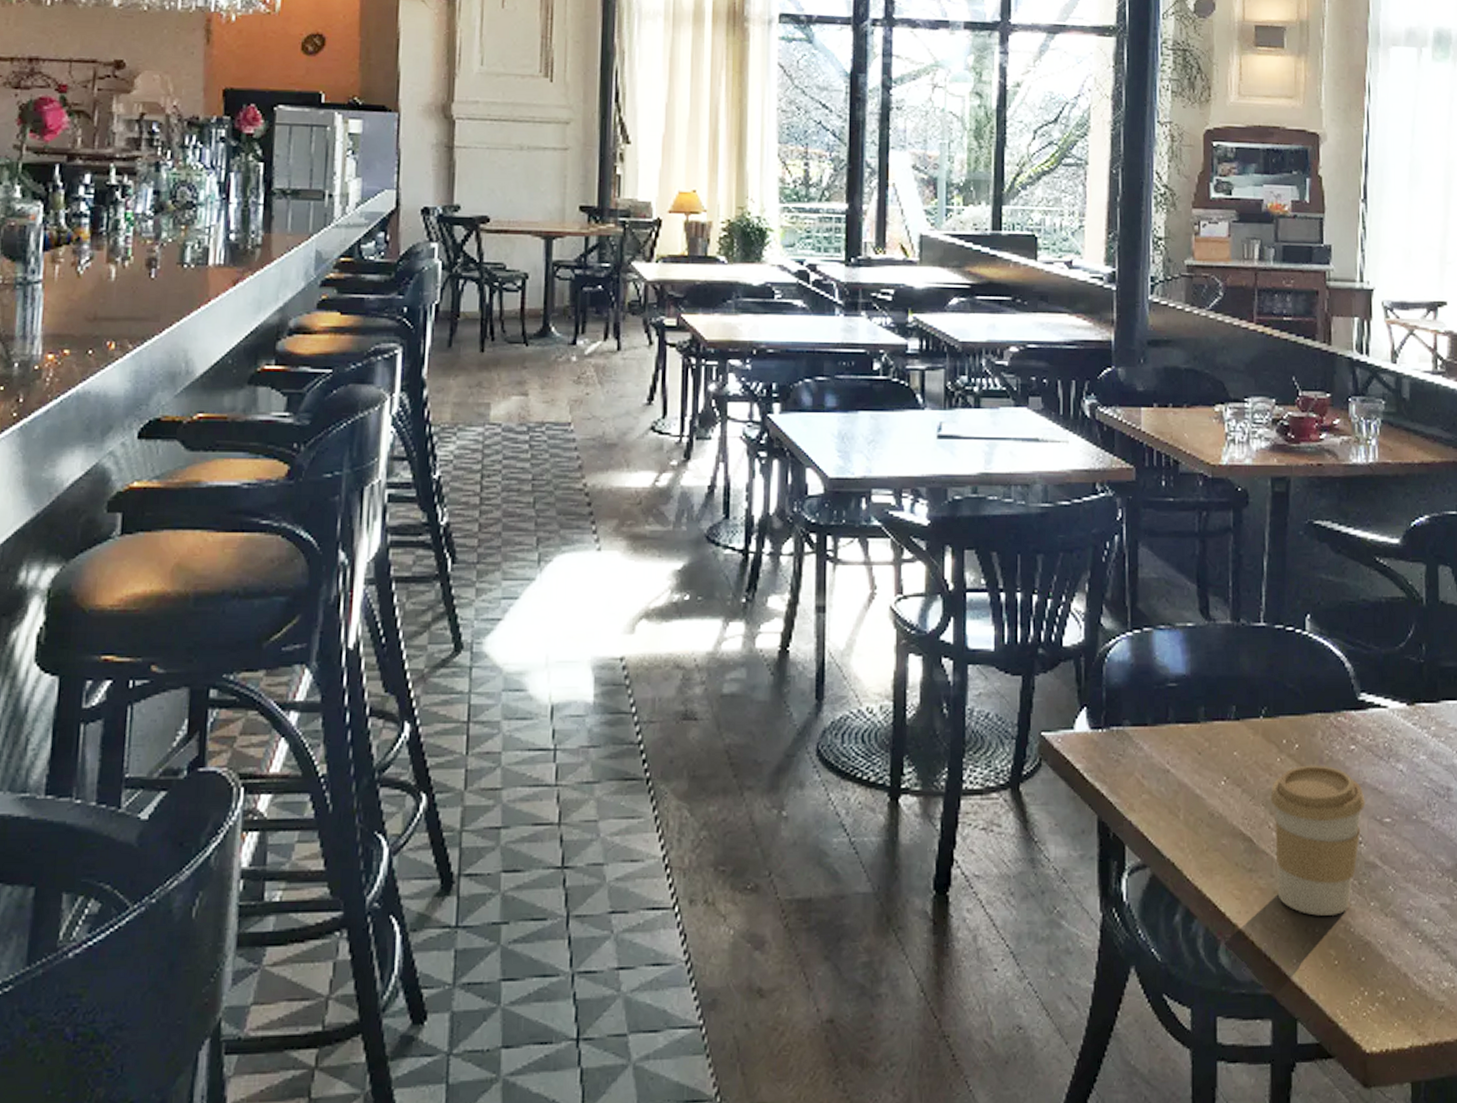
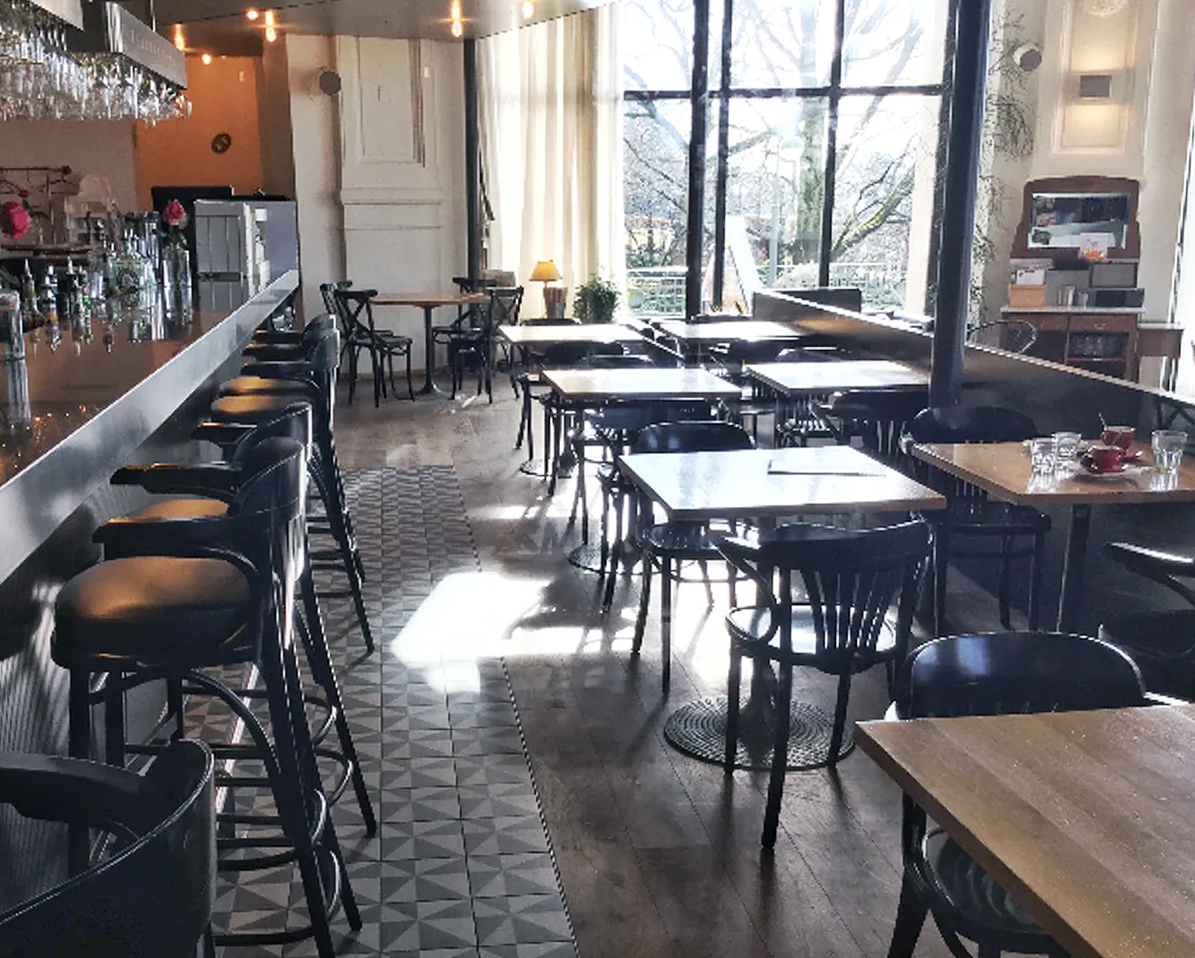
coffee cup: present [1270,765,1366,916] -> none [1057,752,1144,875]

